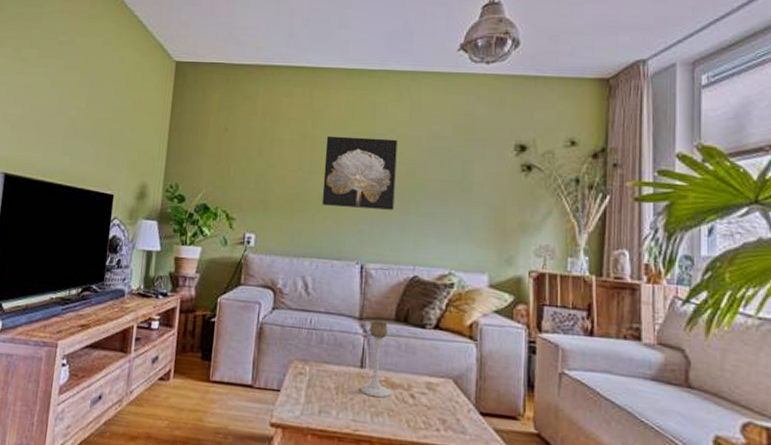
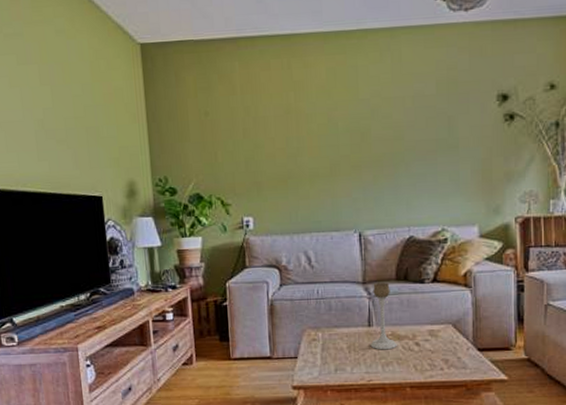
wall art: present [322,136,398,210] -> none [311,103,385,179]

